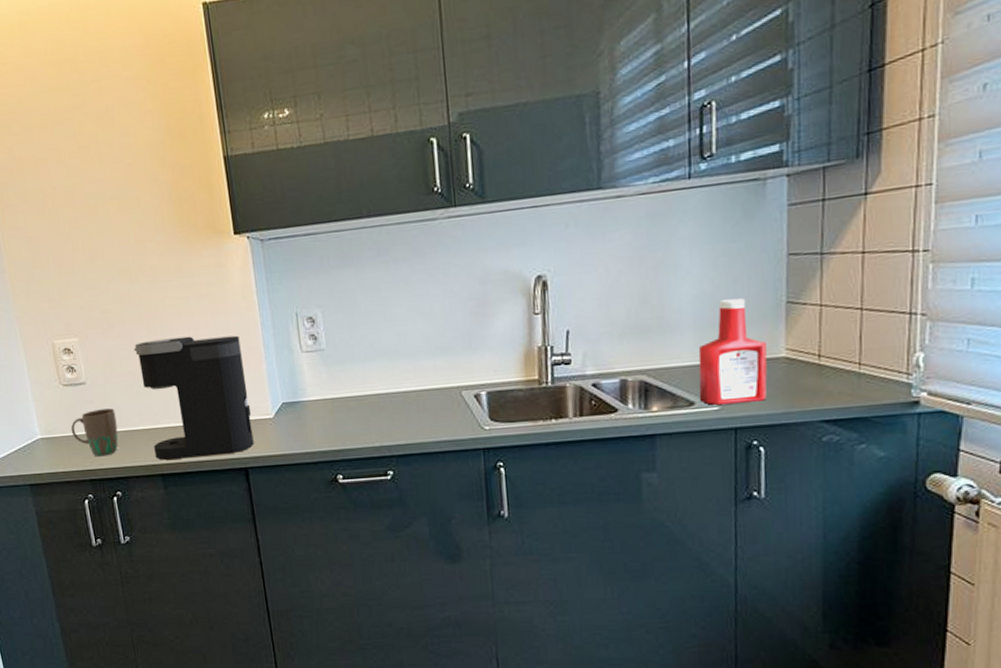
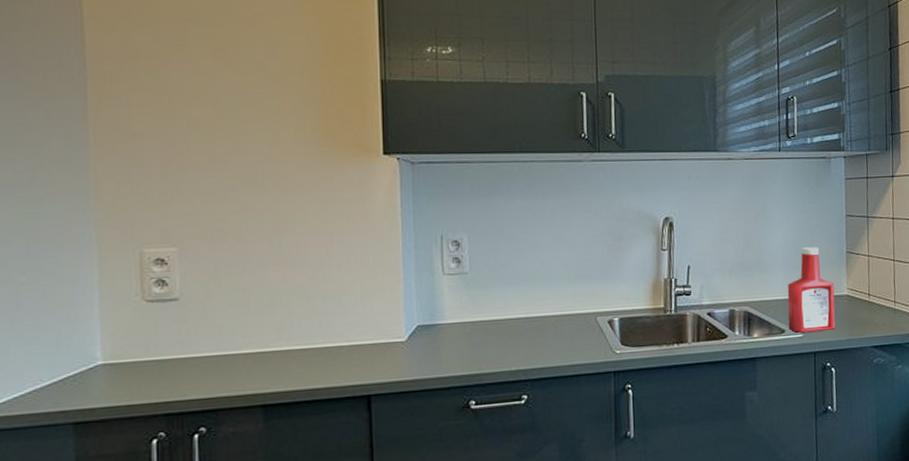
mug: present [70,408,119,457] -> none [148,329,213,386]
coffee maker: present [133,335,254,460] -> none [249,252,382,389]

